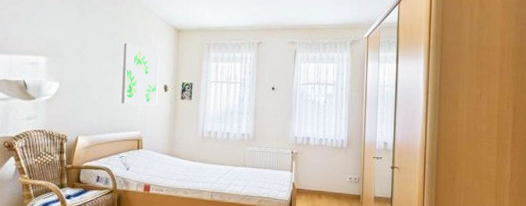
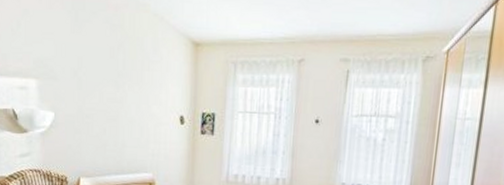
wall art: present [121,42,160,106] -> none [128,61,174,142]

